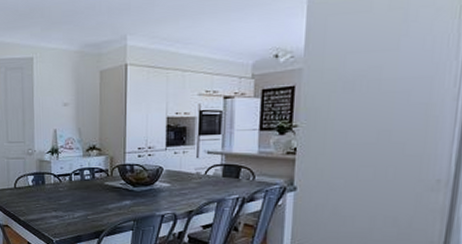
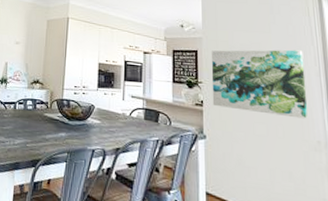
wall art: none [308,68,441,156] -> present [211,49,308,119]

